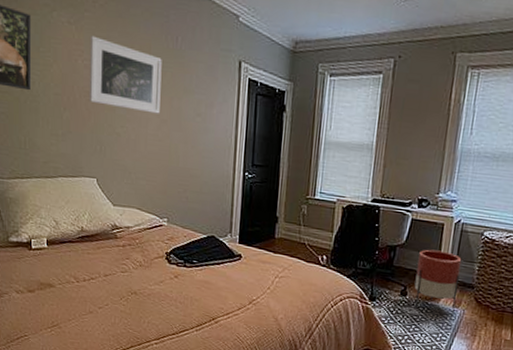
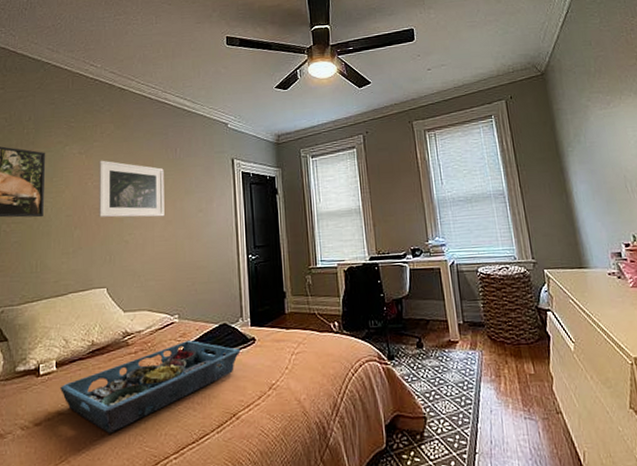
serving tray: none [52,245,226,312] -> present [60,340,241,434]
planter: present [414,249,462,315] -> none [424,294,473,359]

